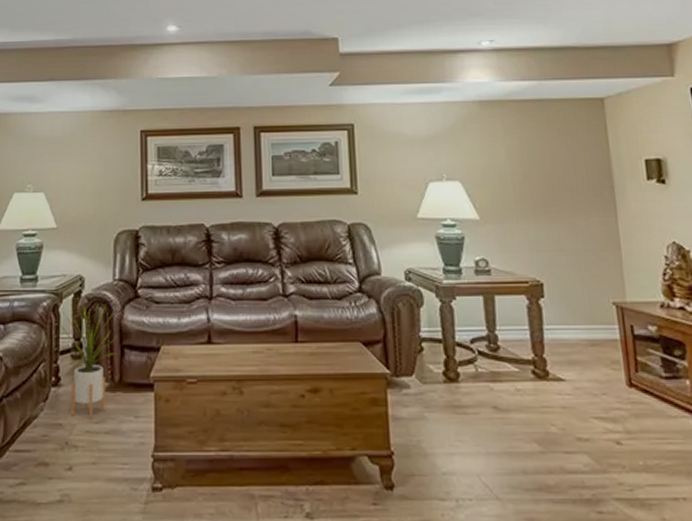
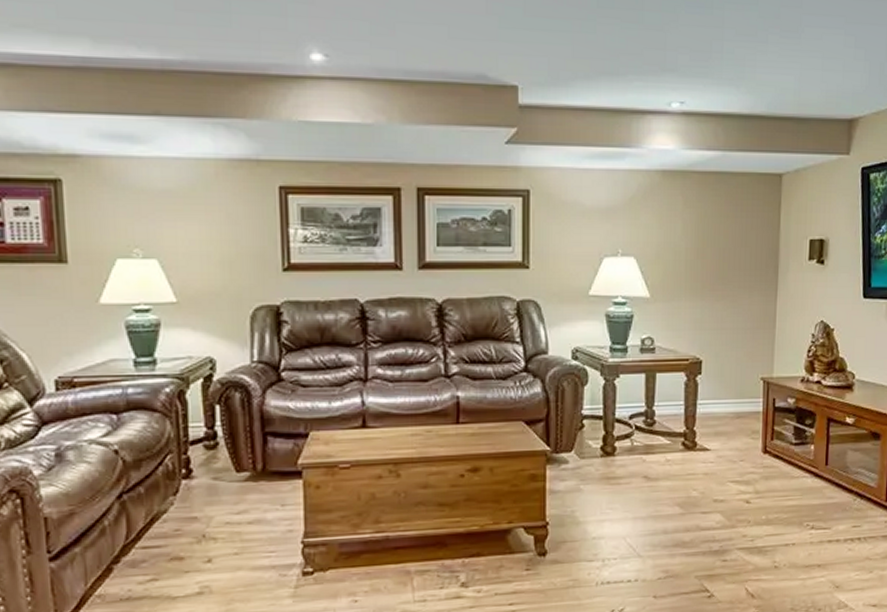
house plant: present [61,299,118,419] -> none [189,384,259,510]

